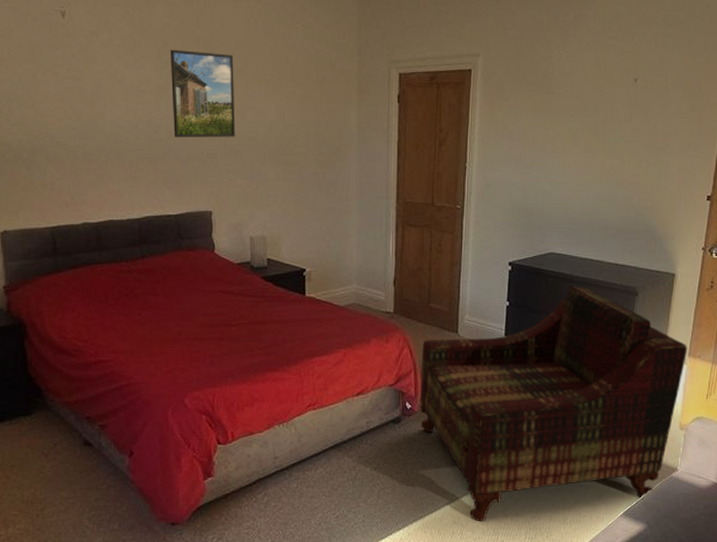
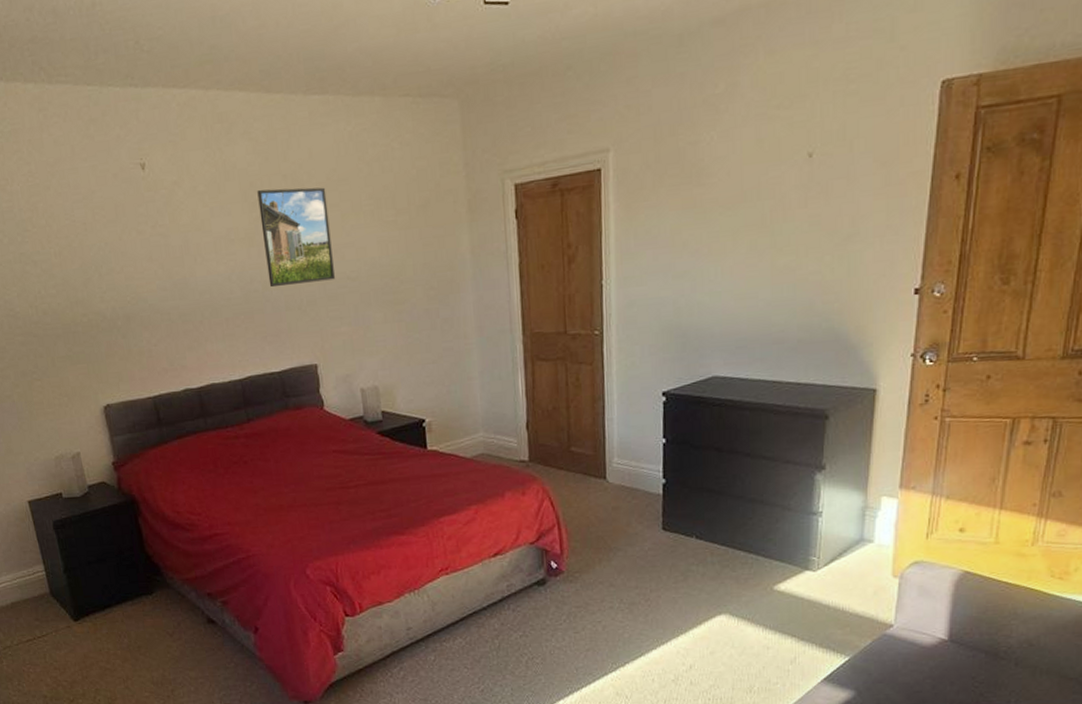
armchair: present [420,286,687,522] -> none [565,414,897,693]

